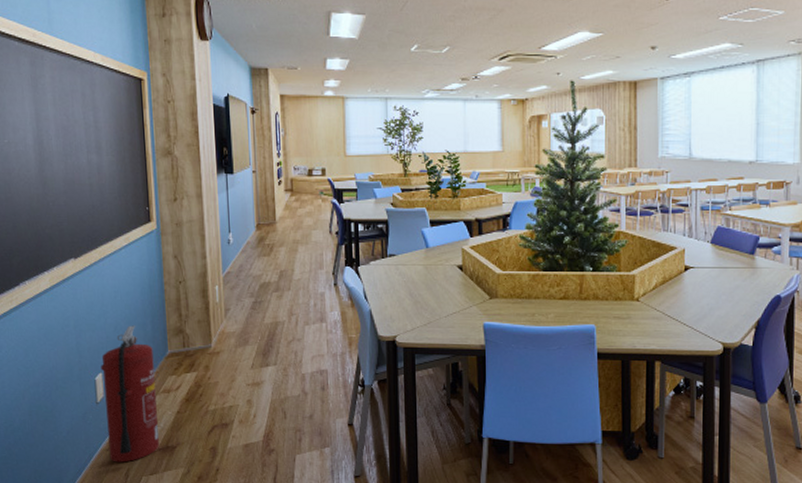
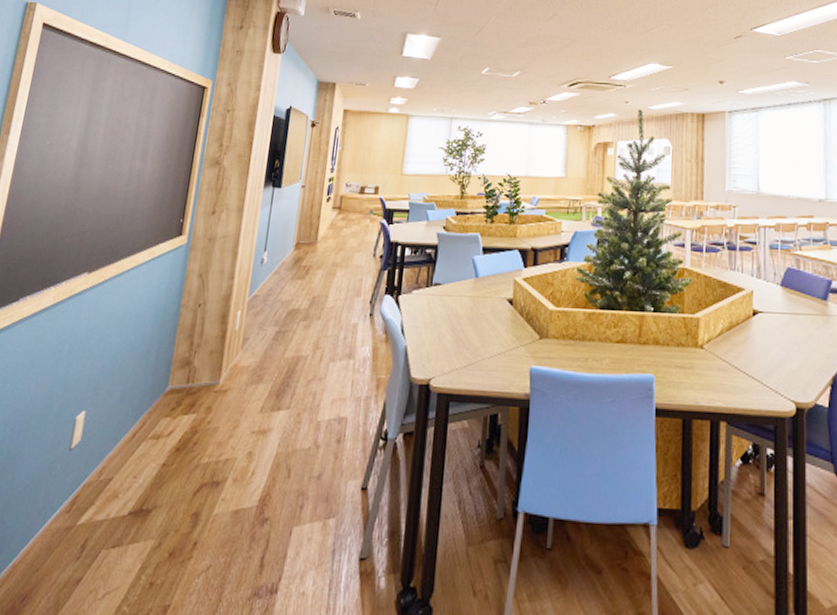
fire extinguisher: present [101,325,160,463] -> none [68,353,152,530]

